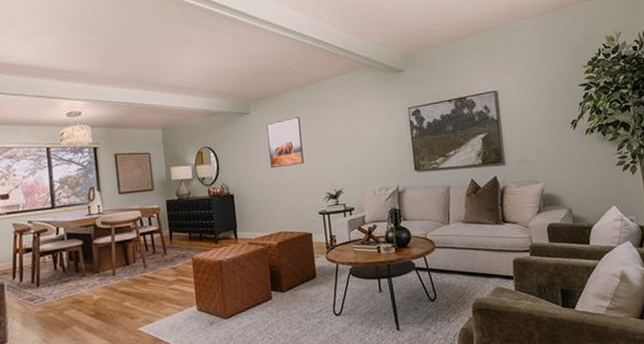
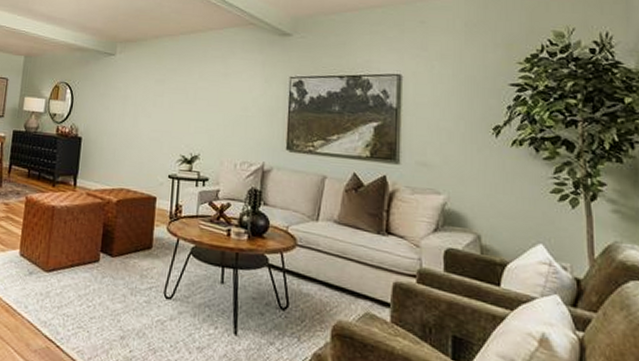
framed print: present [266,117,304,168] -> none [126,66,166,119]

